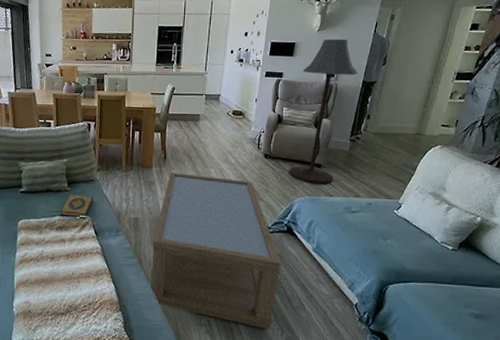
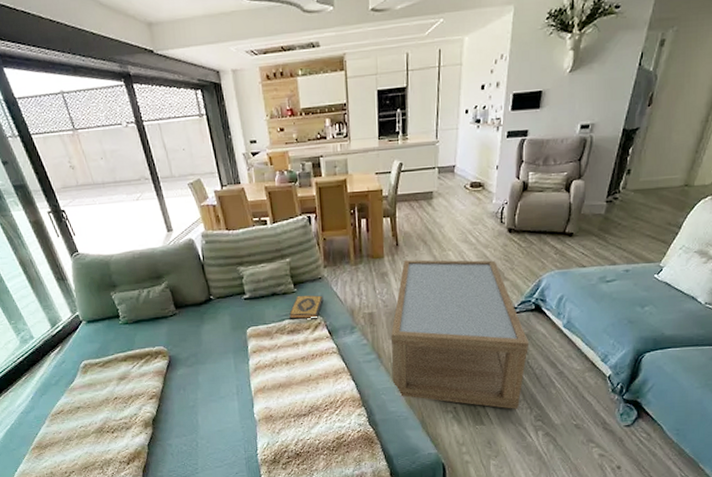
floor lamp: present [290,39,358,184] -> none [537,78,617,255]

